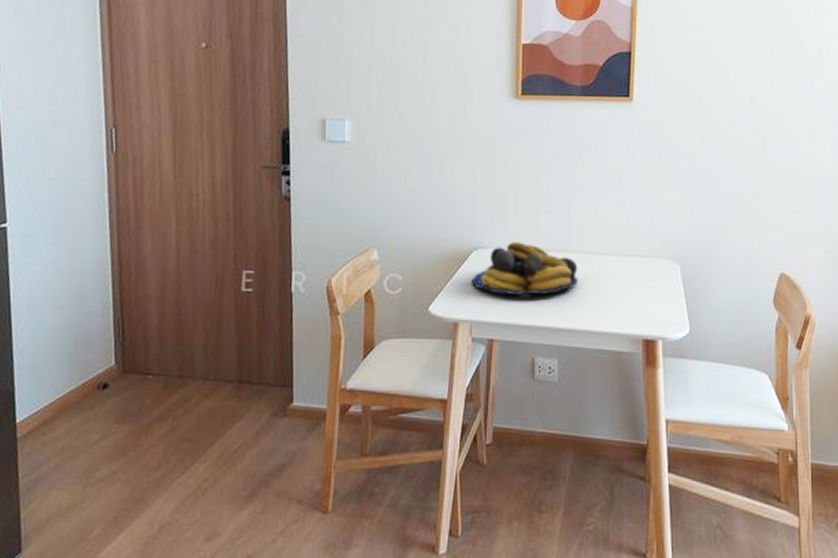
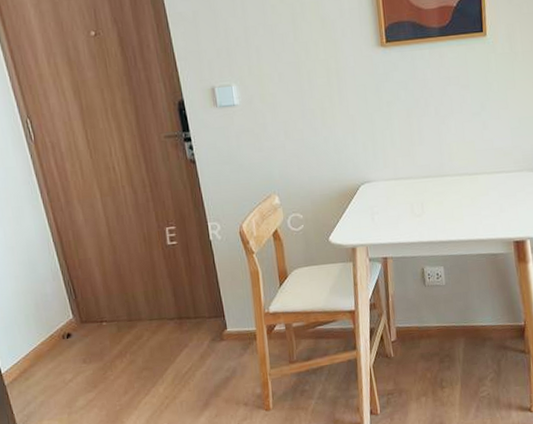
fruit bowl: present [471,242,578,296] -> none [362,173,454,220]

